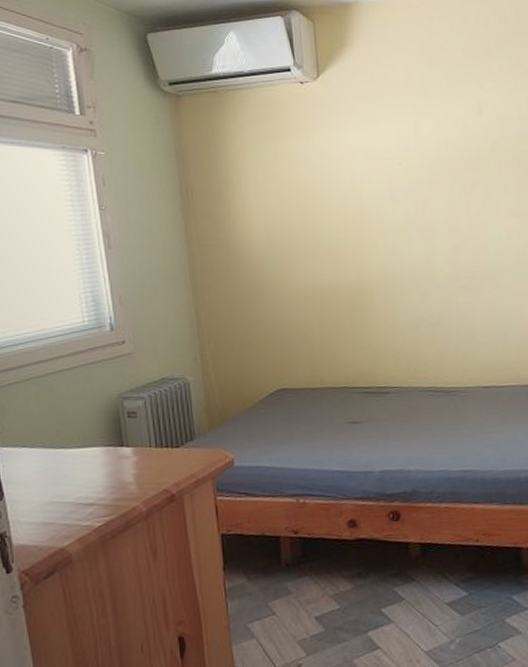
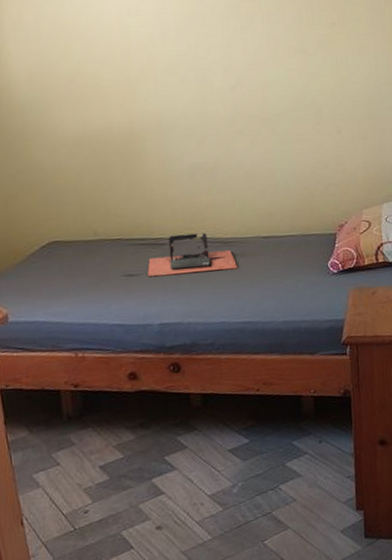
laptop: none [371,382,458,425] -> present [147,232,237,278]

